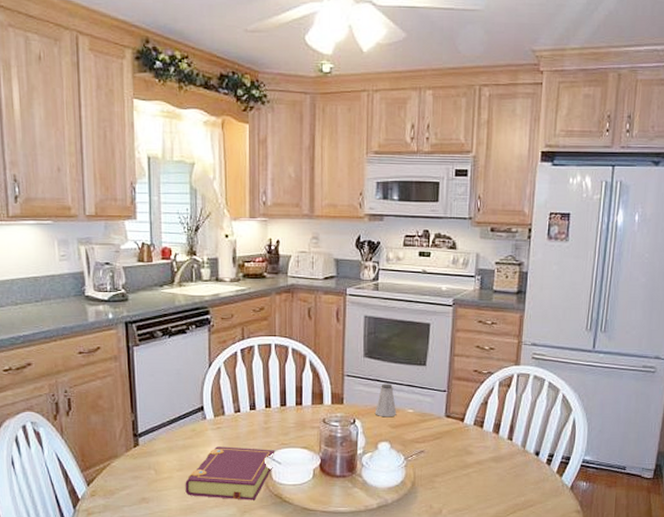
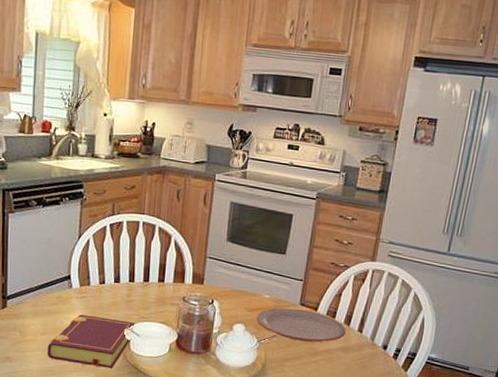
saltshaker: present [374,384,397,418] -> none [232,268,254,301]
plate: none [401,421,495,454] -> present [256,308,346,343]

